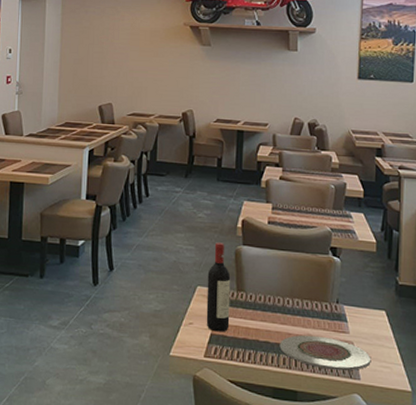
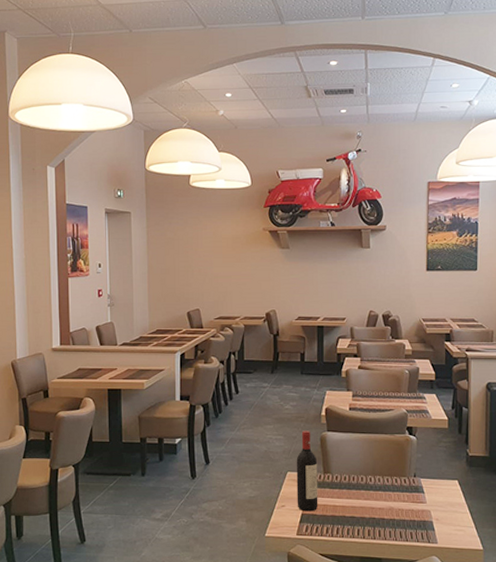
plate: present [279,335,371,371] -> none [364,507,447,537]

